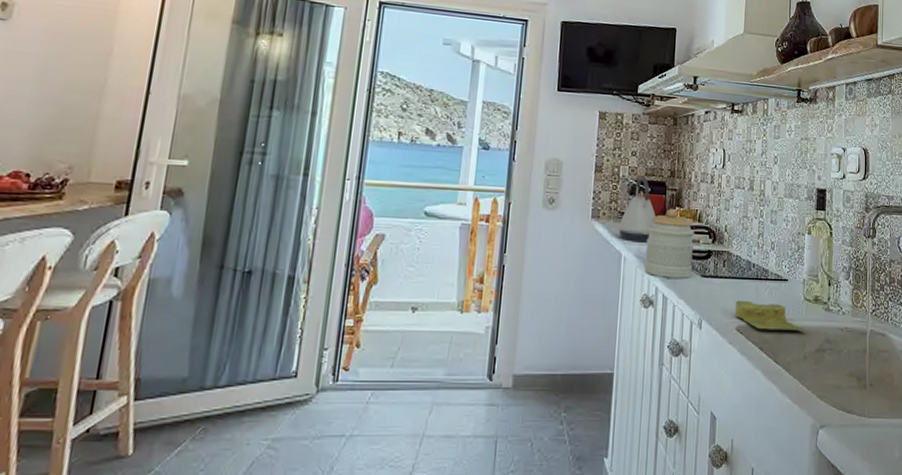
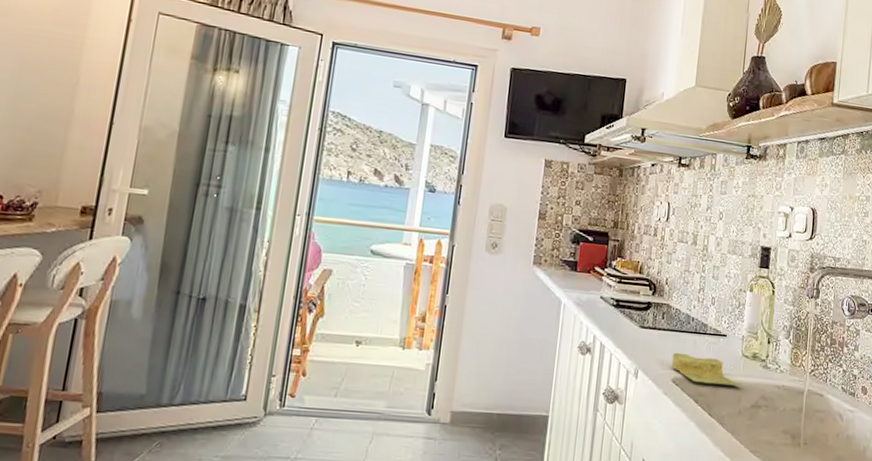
kettle: present [617,175,656,243] -> none [558,225,597,291]
jar: present [644,208,695,278] -> none [583,258,636,328]

